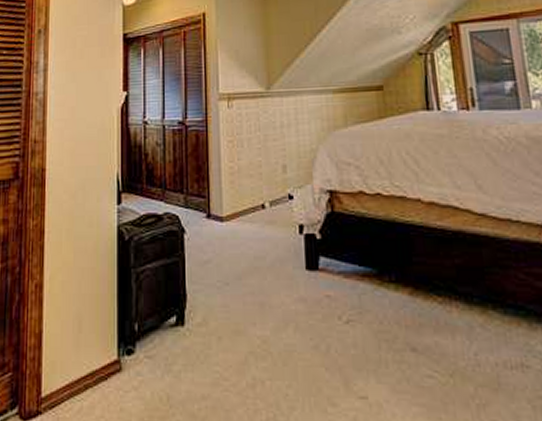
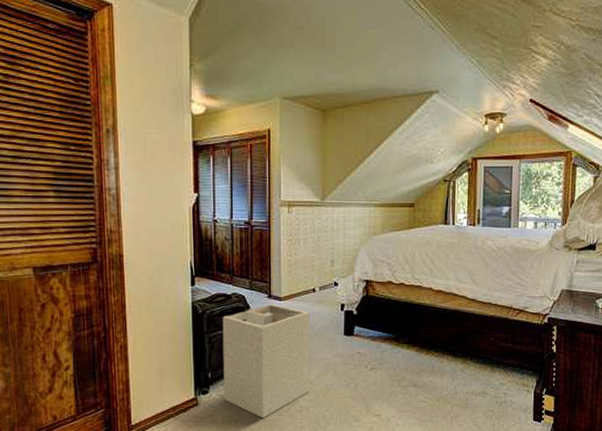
laundry hamper: none [152,226,264,395] -> present [222,304,310,419]

